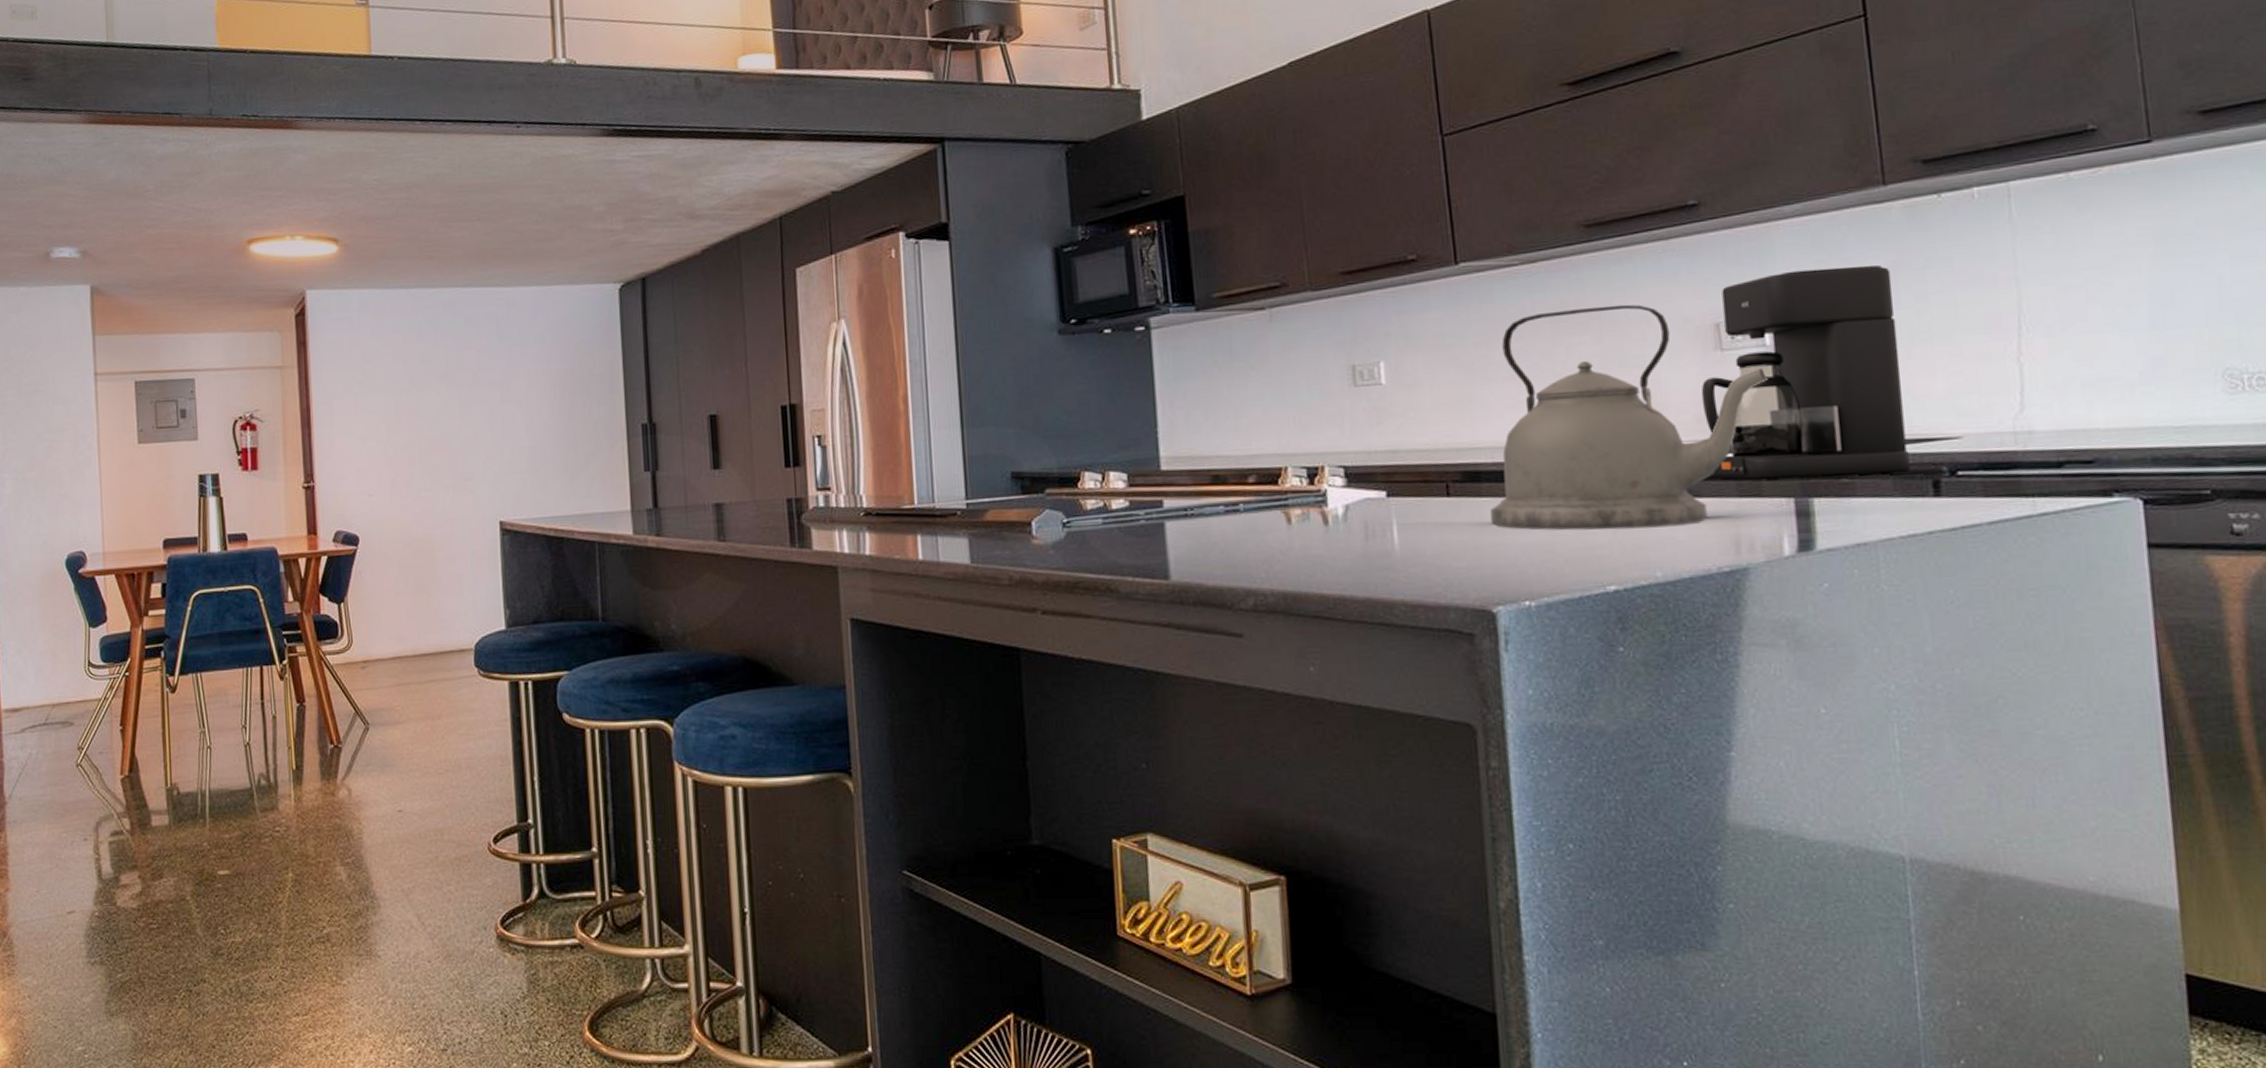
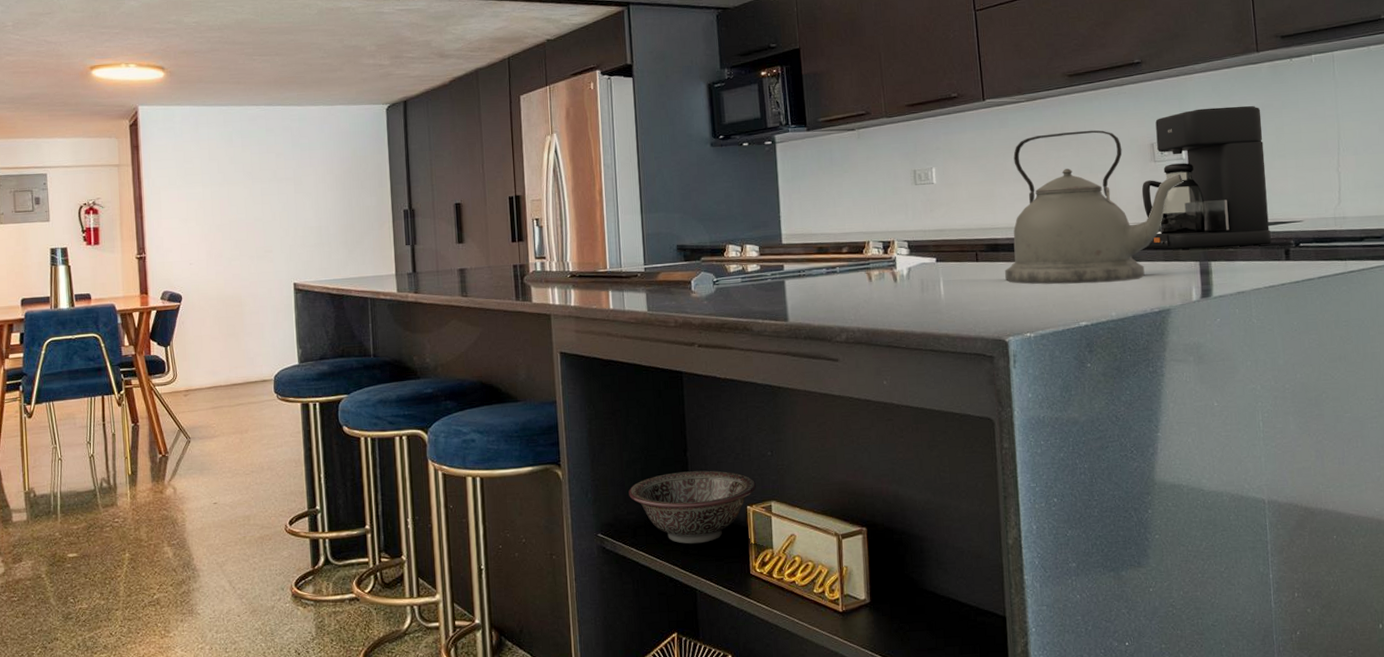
decorative bowl: none [945,787,1125,890] -> present [628,470,756,544]

